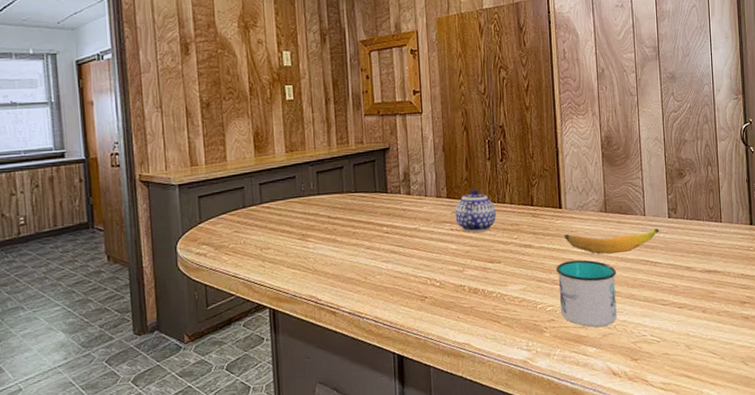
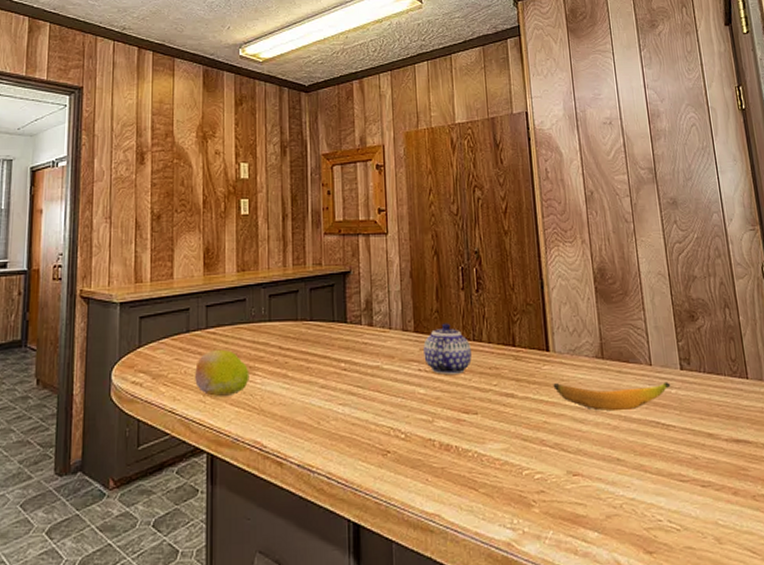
fruit: none [253,221,303,261] -> present [195,349,249,396]
mug: present [556,259,617,328] -> none [545,416,623,506]

